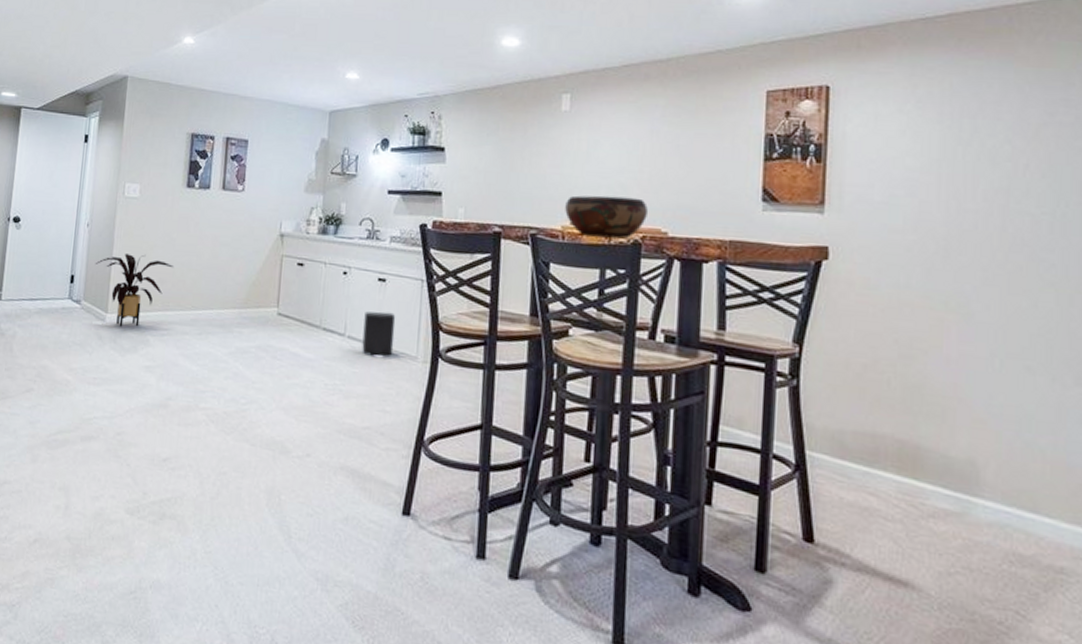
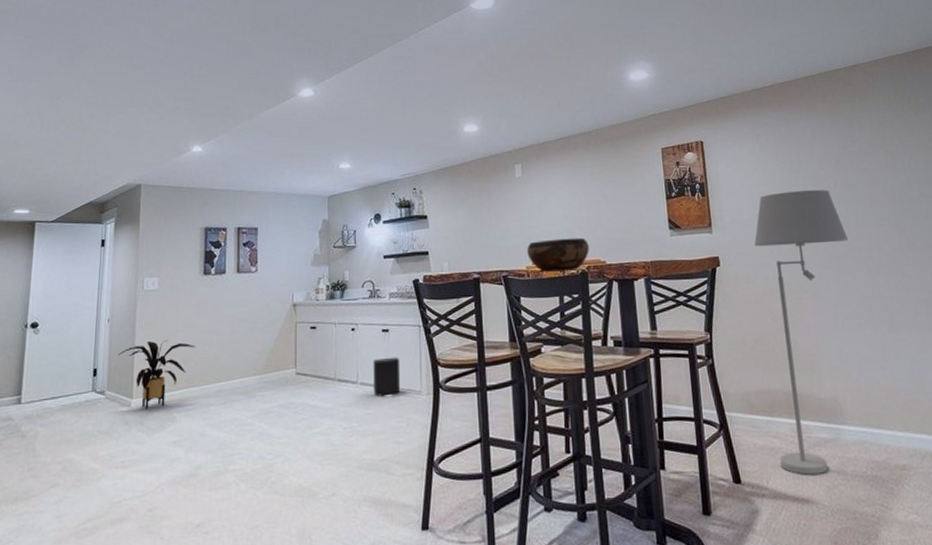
floor lamp: none [873,169,1032,555] -> present [754,190,848,475]

